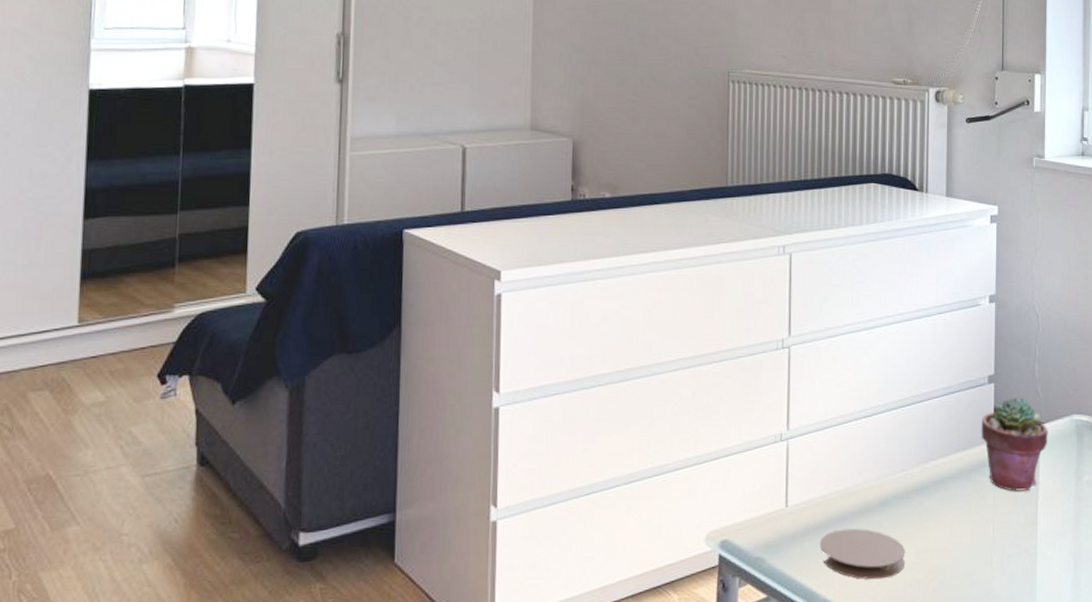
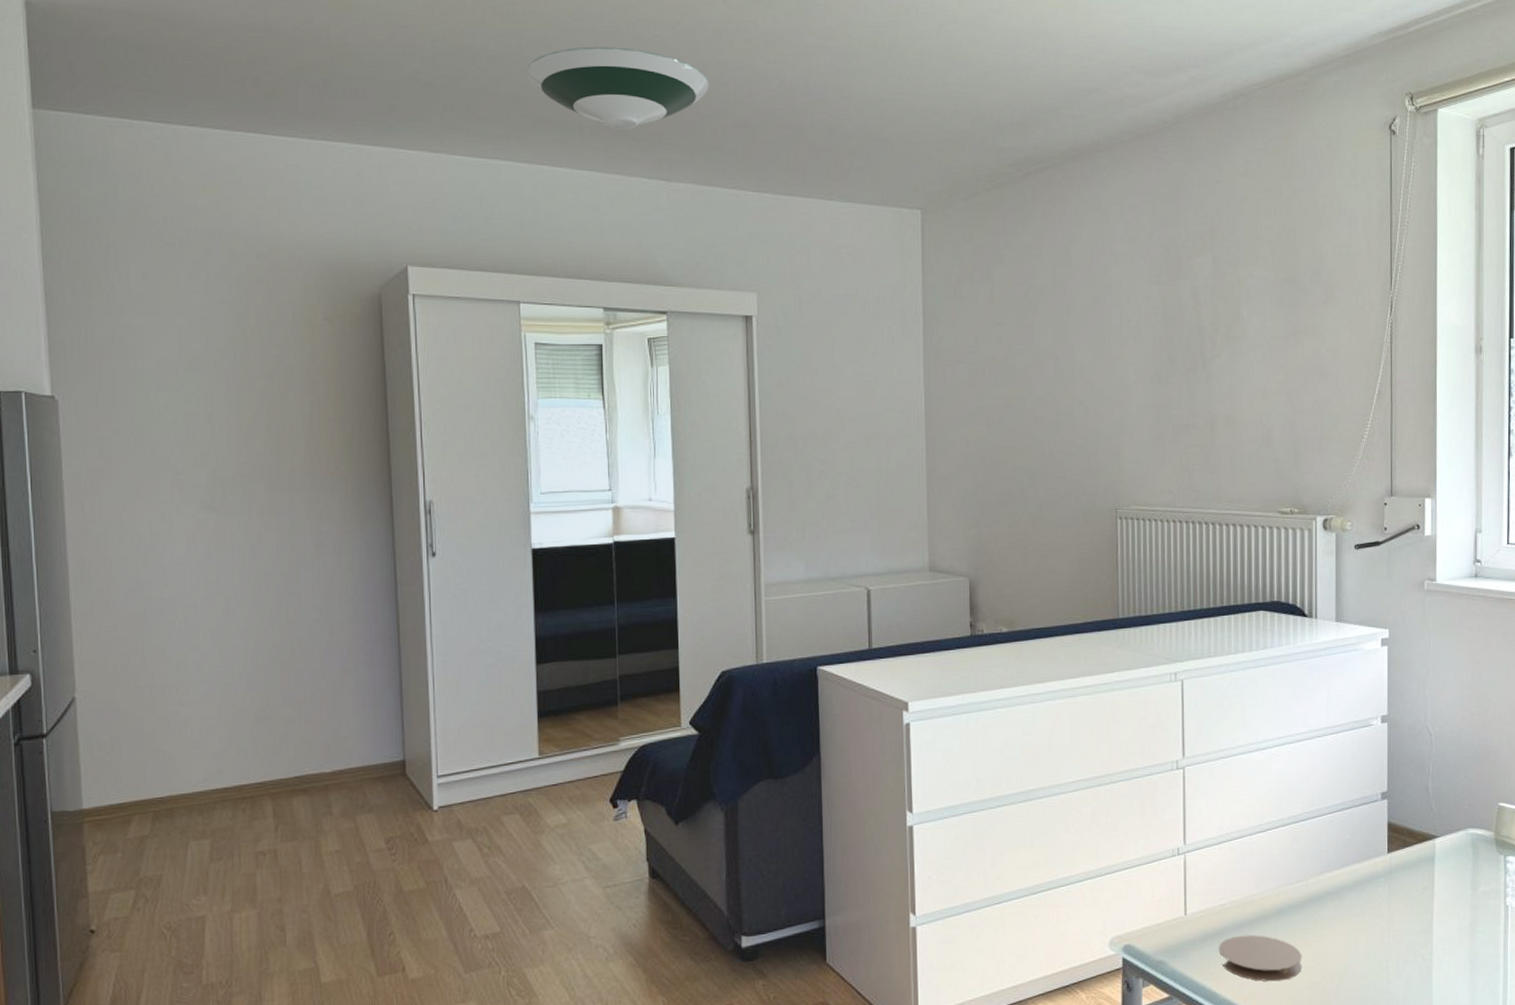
potted succulent: present [981,397,1048,491] -> none [1375,812,1443,901]

